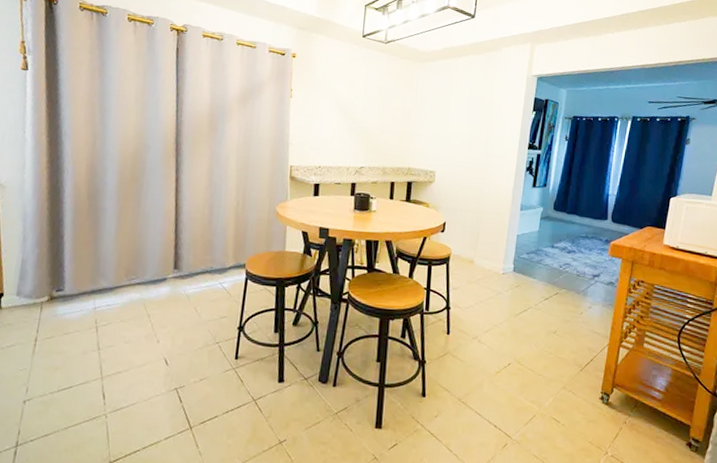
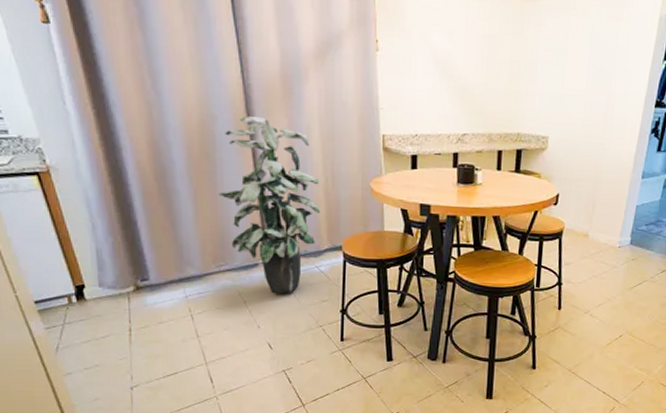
indoor plant: none [140,146,231,309] -> present [218,115,321,294]

